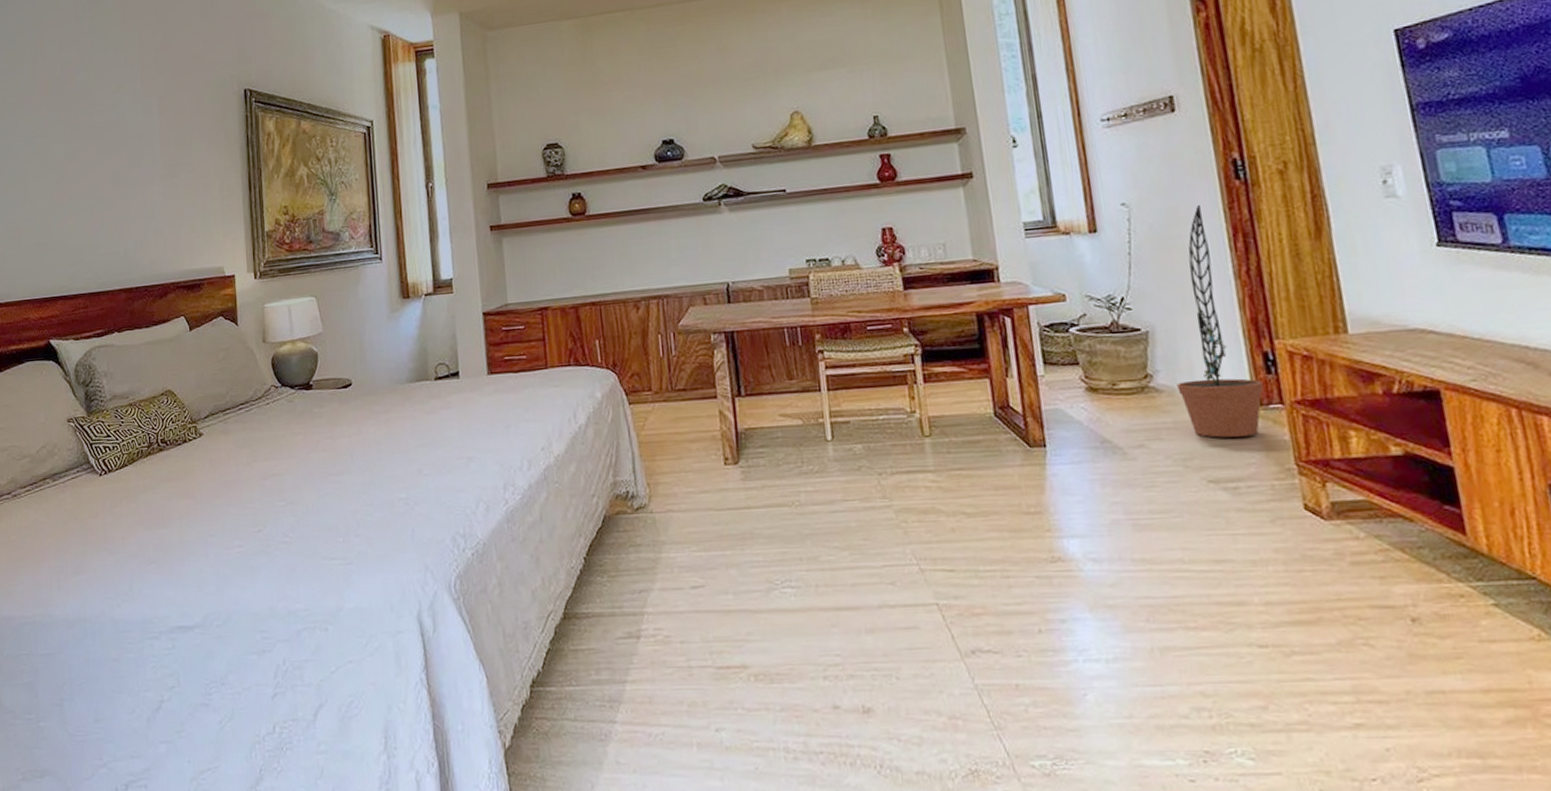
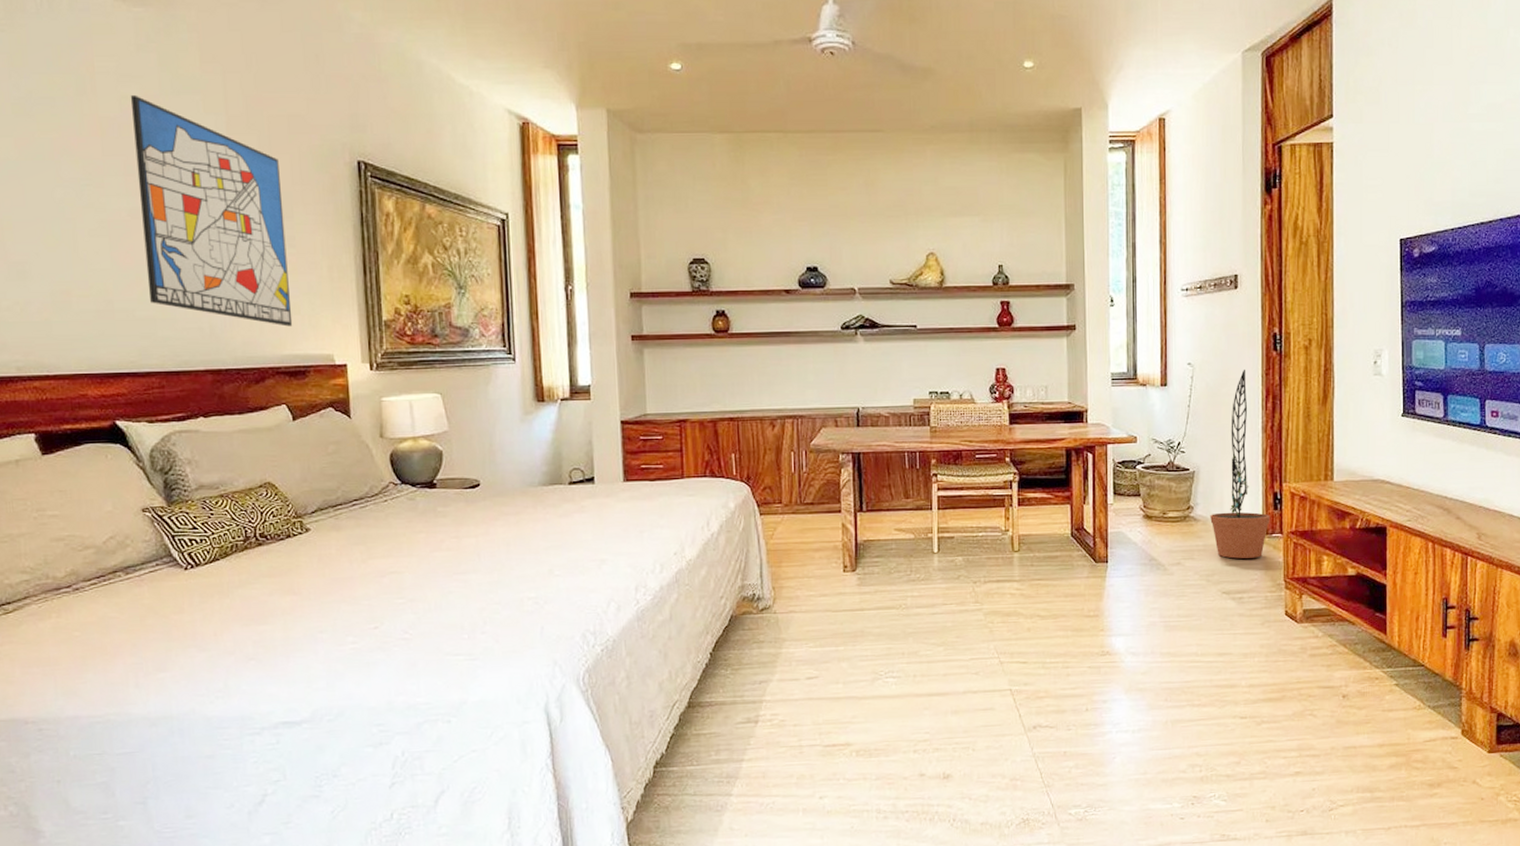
wall art: none [69,57,191,245] -> present [130,94,293,327]

